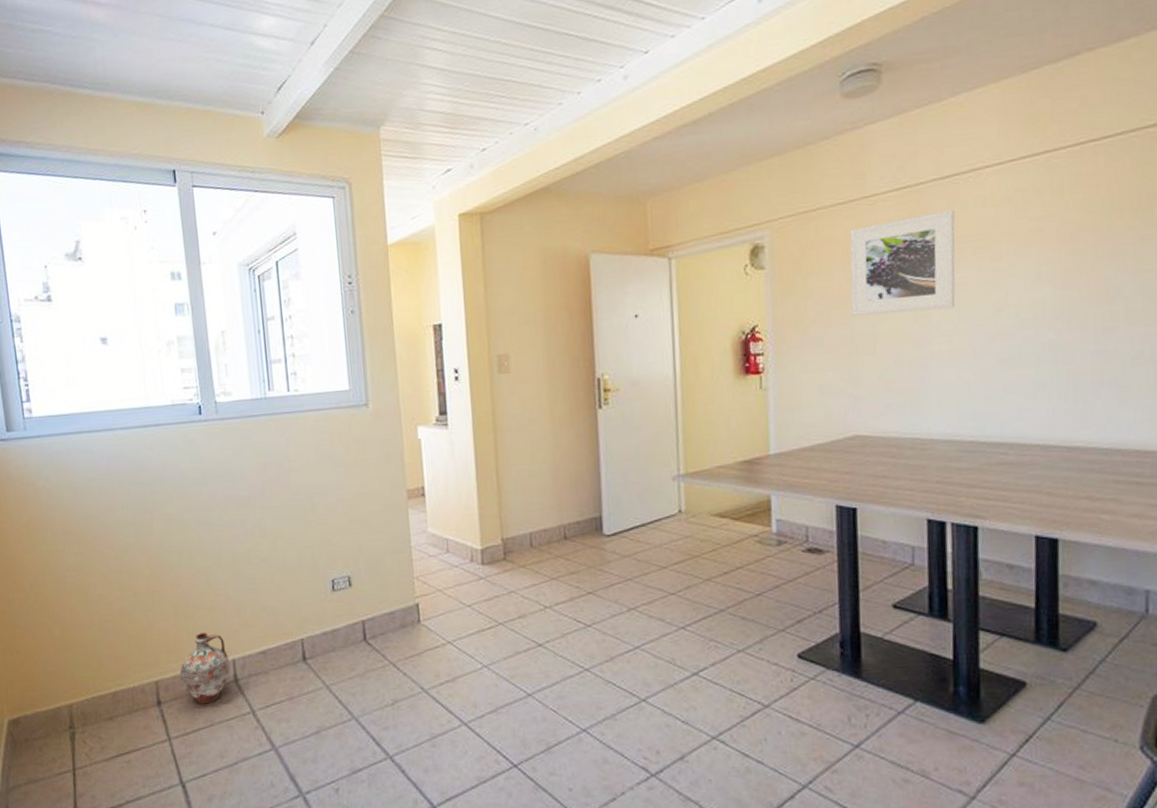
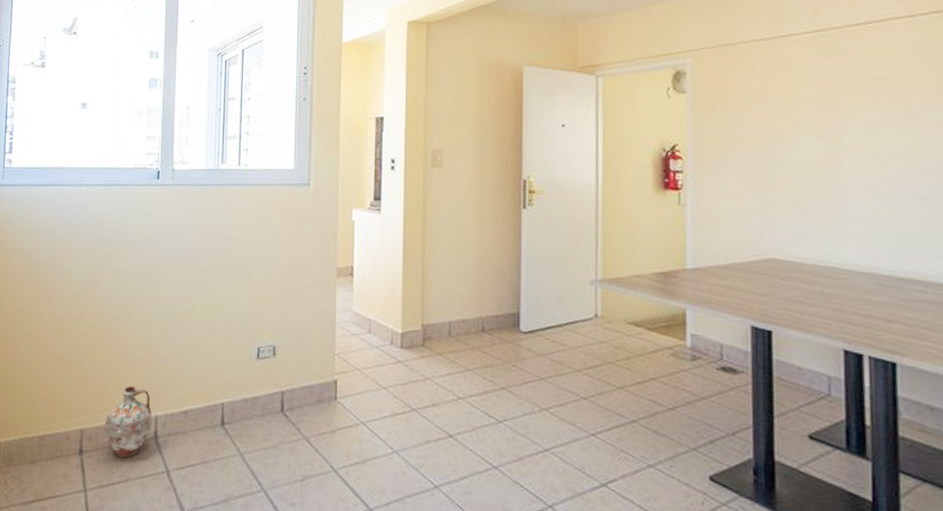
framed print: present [850,209,956,317] -> none [767,54,870,145]

